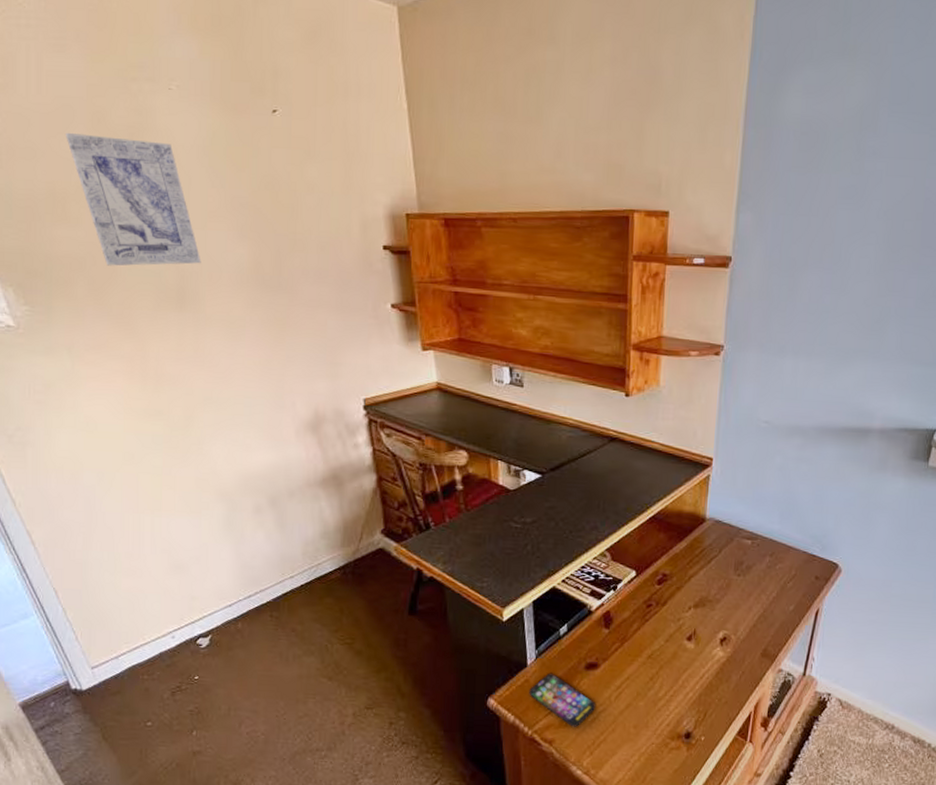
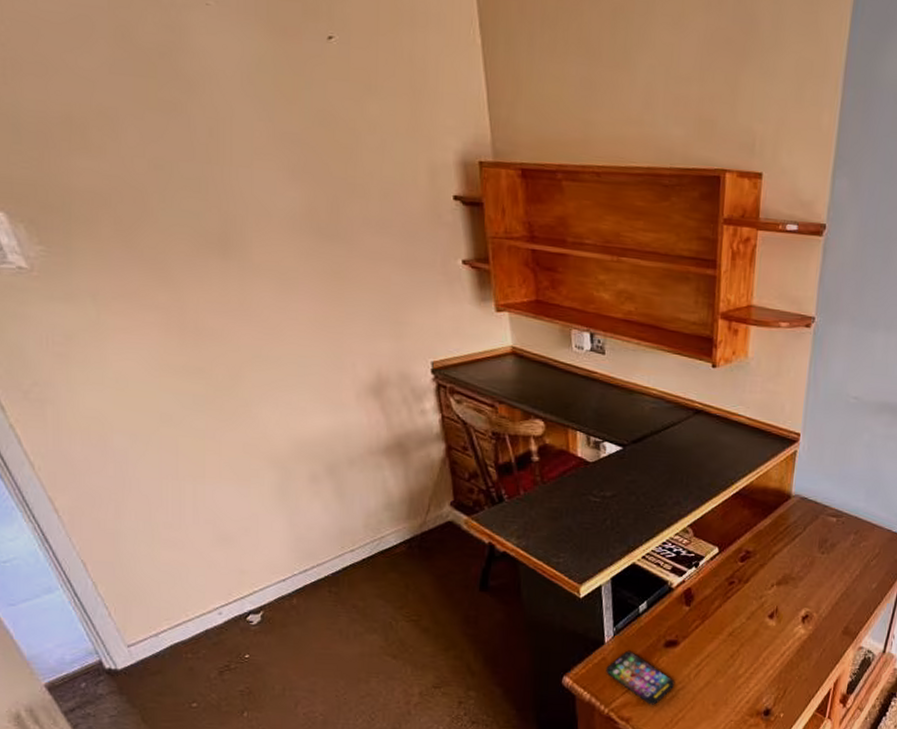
wall art: present [66,132,201,266] -> none [83,47,247,207]

